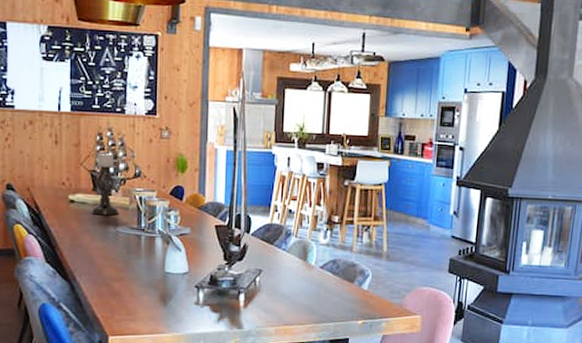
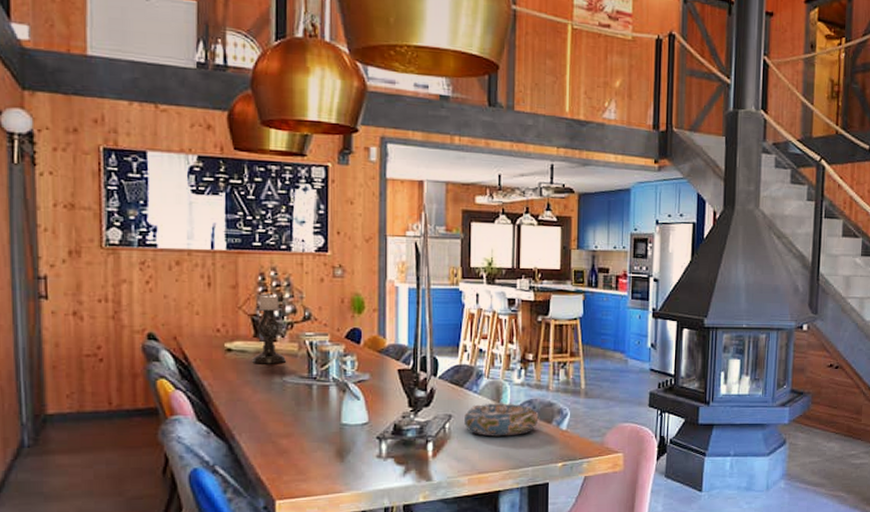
decorative bowl: none [273,260,342,293] -> present [464,403,539,437]

